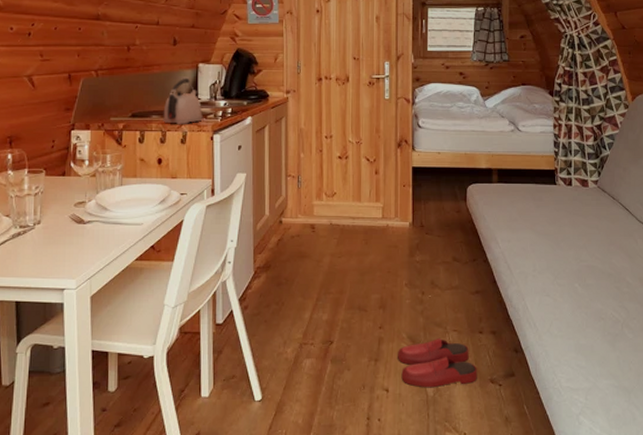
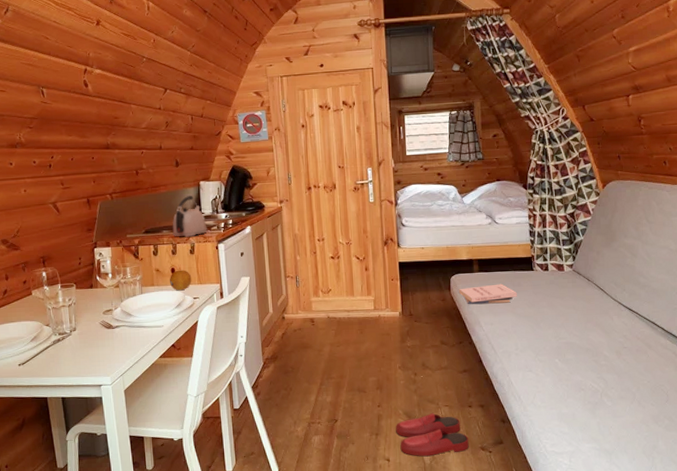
fruit: none [155,161,180,185] -> present [170,270,192,291]
books: none [475,197,538,219] -> present [458,284,517,305]

